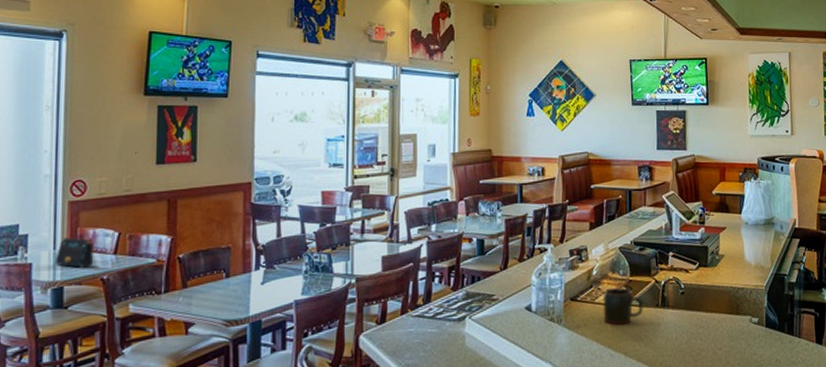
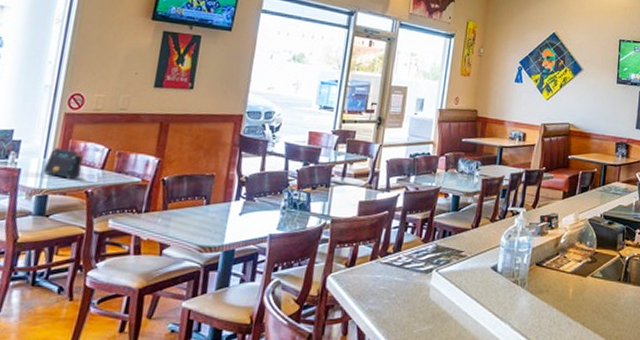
mug: present [602,287,644,325] -> none [566,257,607,295]

